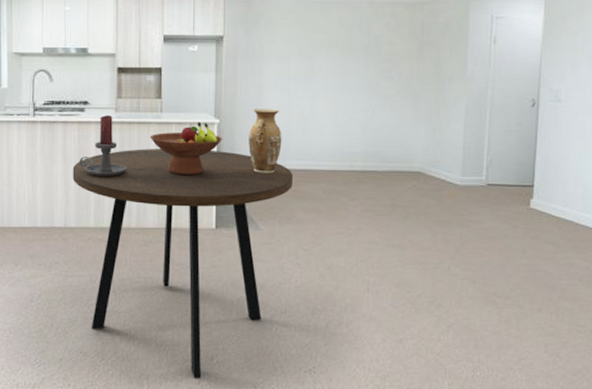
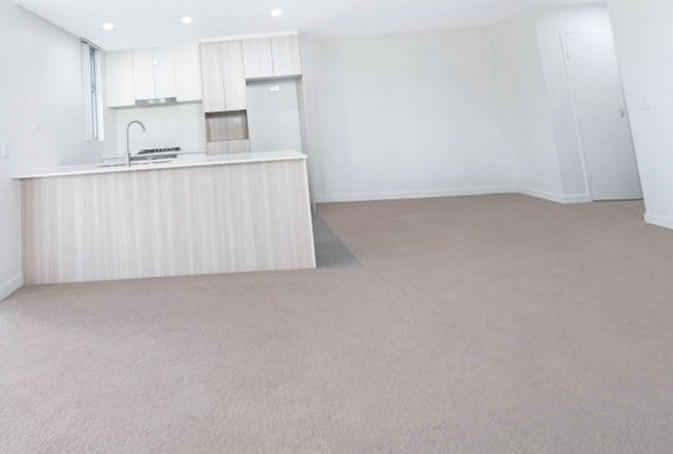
dining table: present [72,149,293,379] -> none [169,186,390,443]
candle holder: present [79,115,126,177] -> none [174,159,221,222]
fruit bowl: present [149,122,223,176] -> none [241,158,313,215]
vase: present [248,108,282,173] -> none [338,140,373,206]

